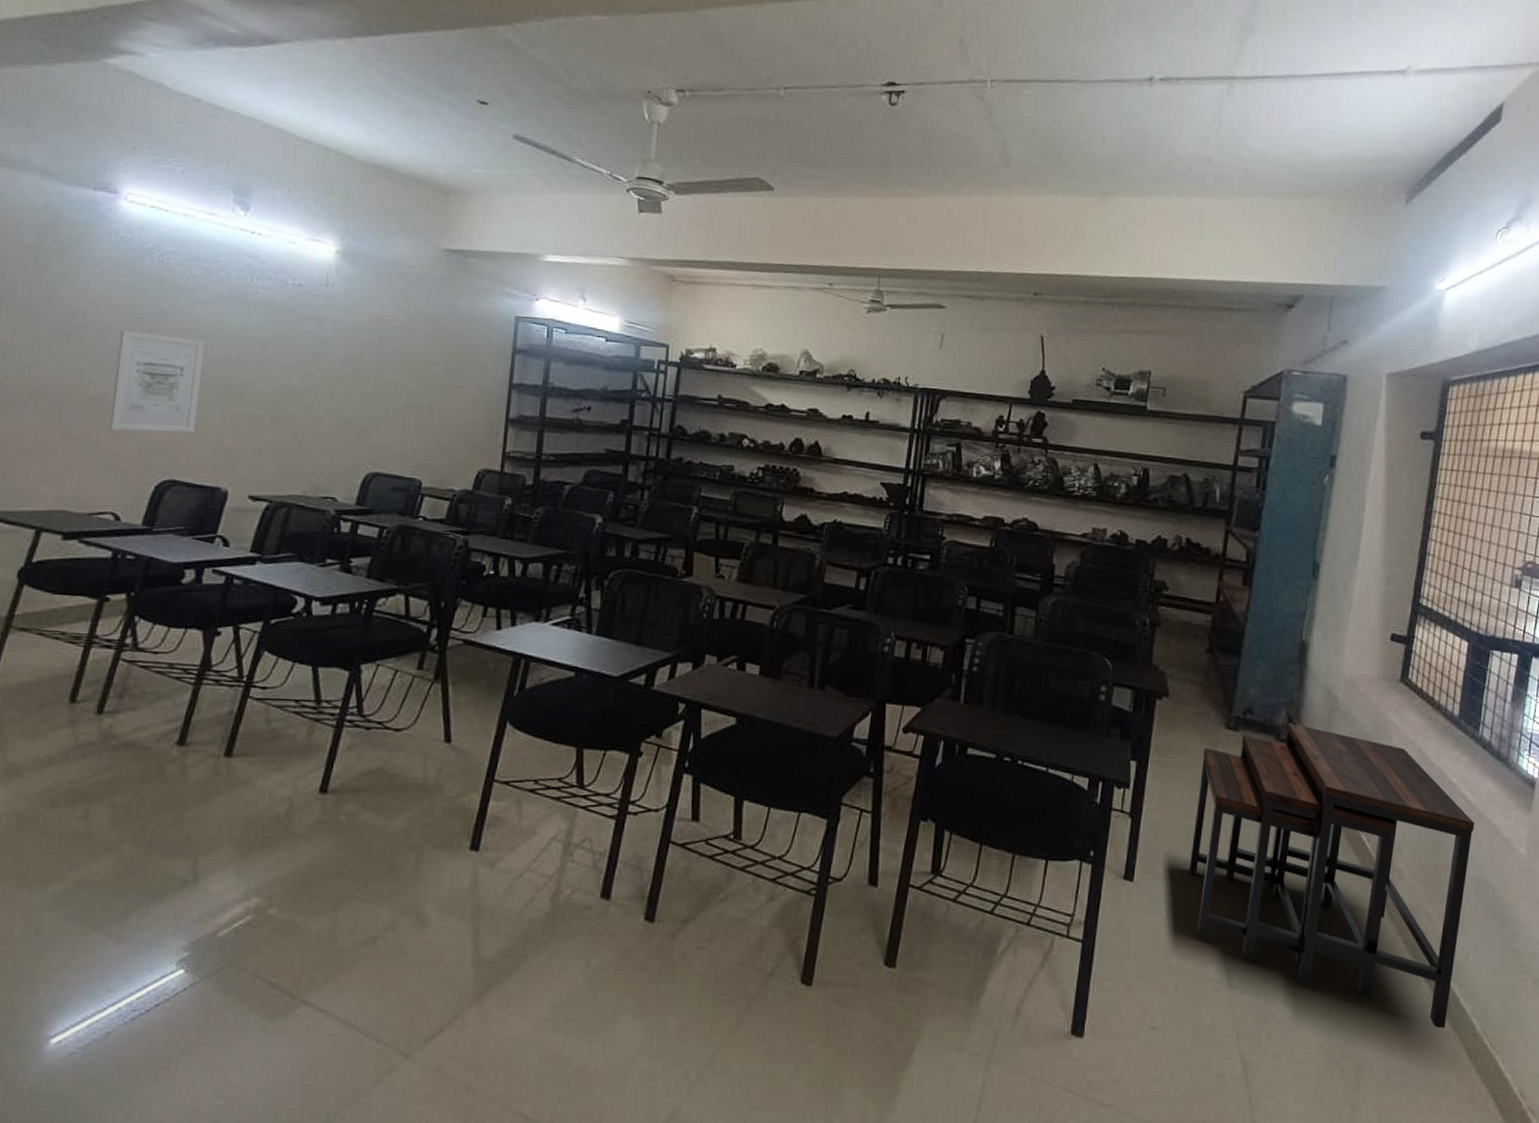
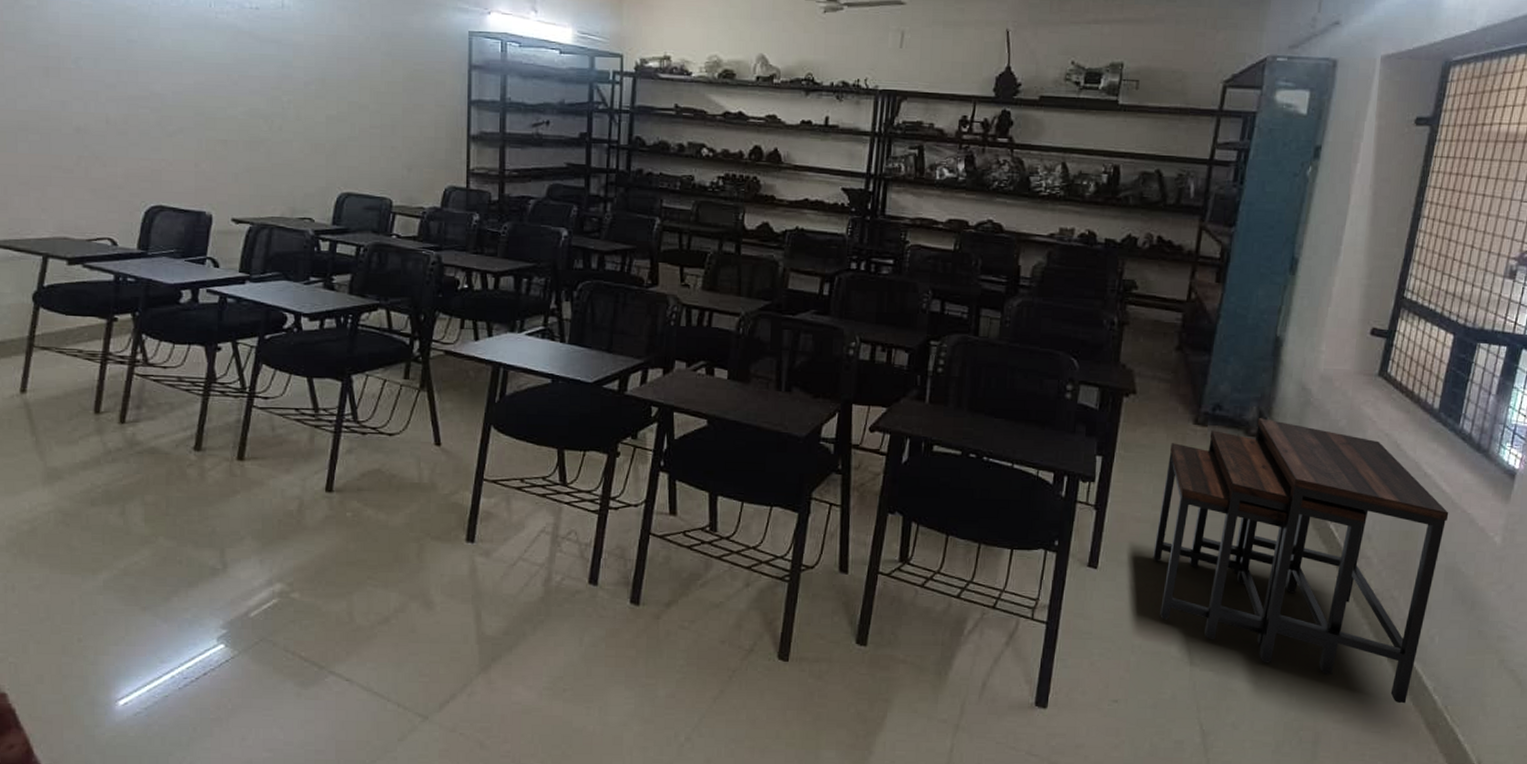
wall art: present [109,330,206,433] -> none [94,60,175,160]

